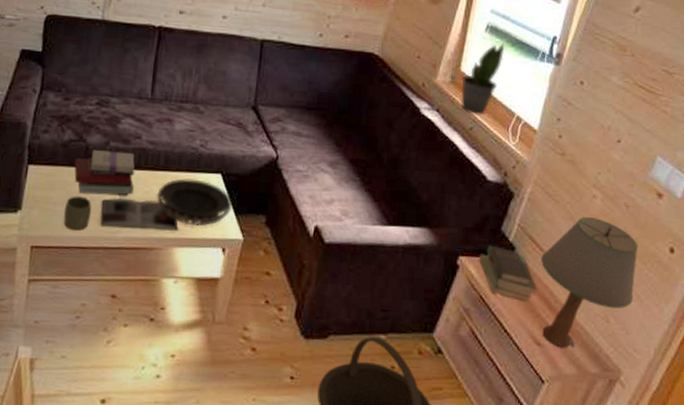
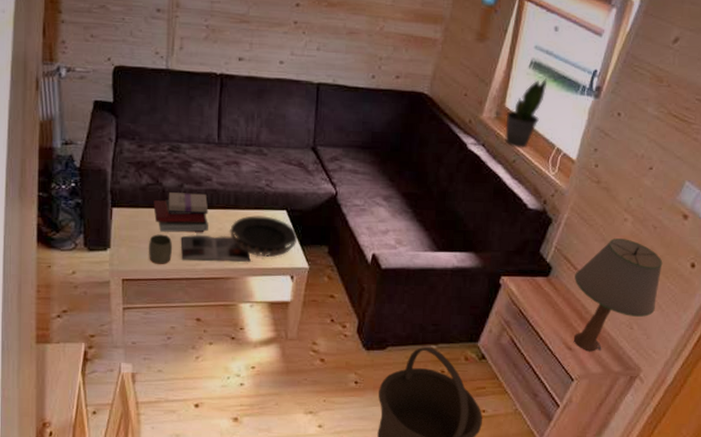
books: present [479,246,537,302] -> none [519,267,570,313]

